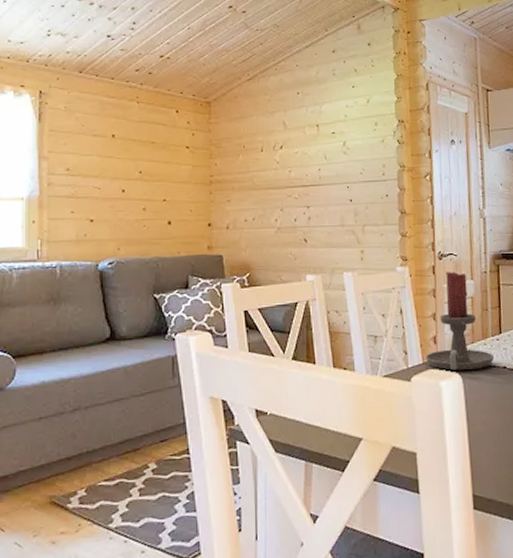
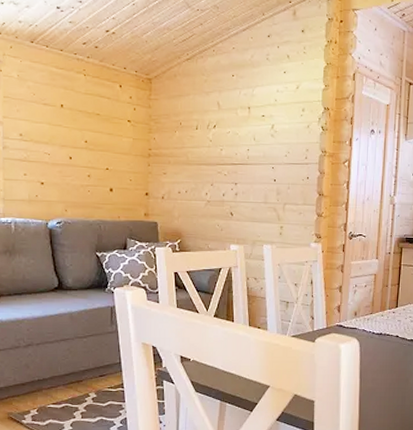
candle holder: present [425,272,494,371] -> none [329,251,389,336]

